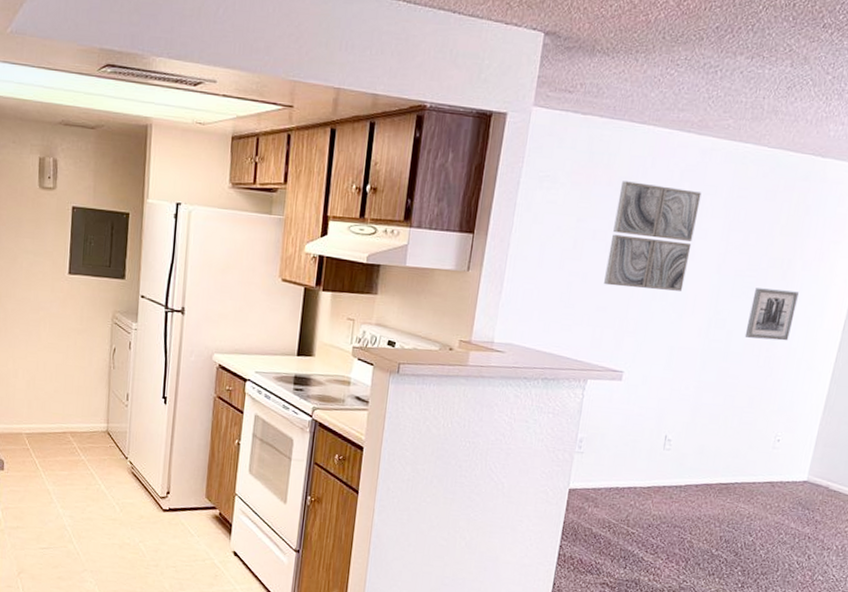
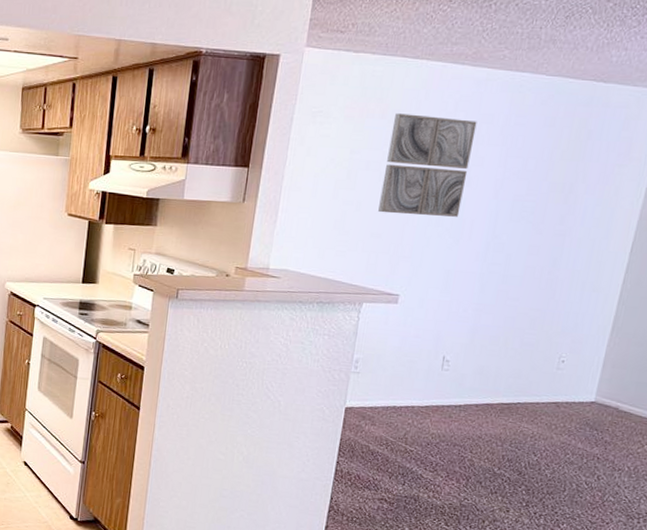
wall art: present [744,288,799,341] -> none [524,212,582,264]

